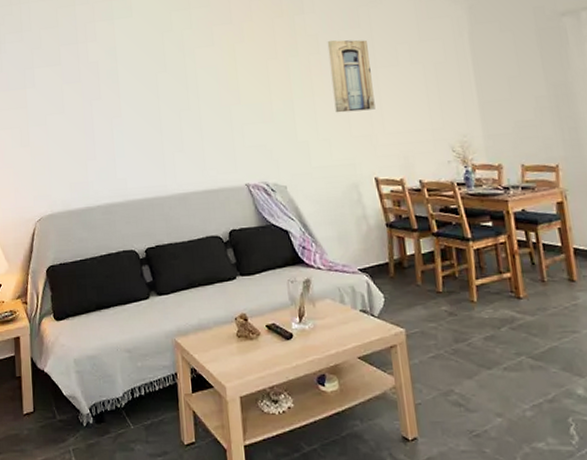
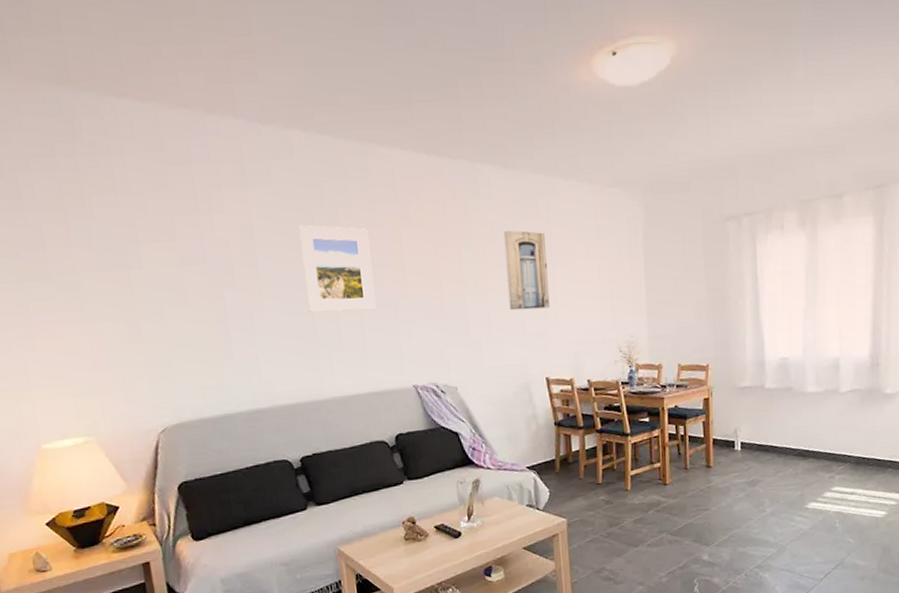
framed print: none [151,46,214,119] -> present [298,224,377,313]

